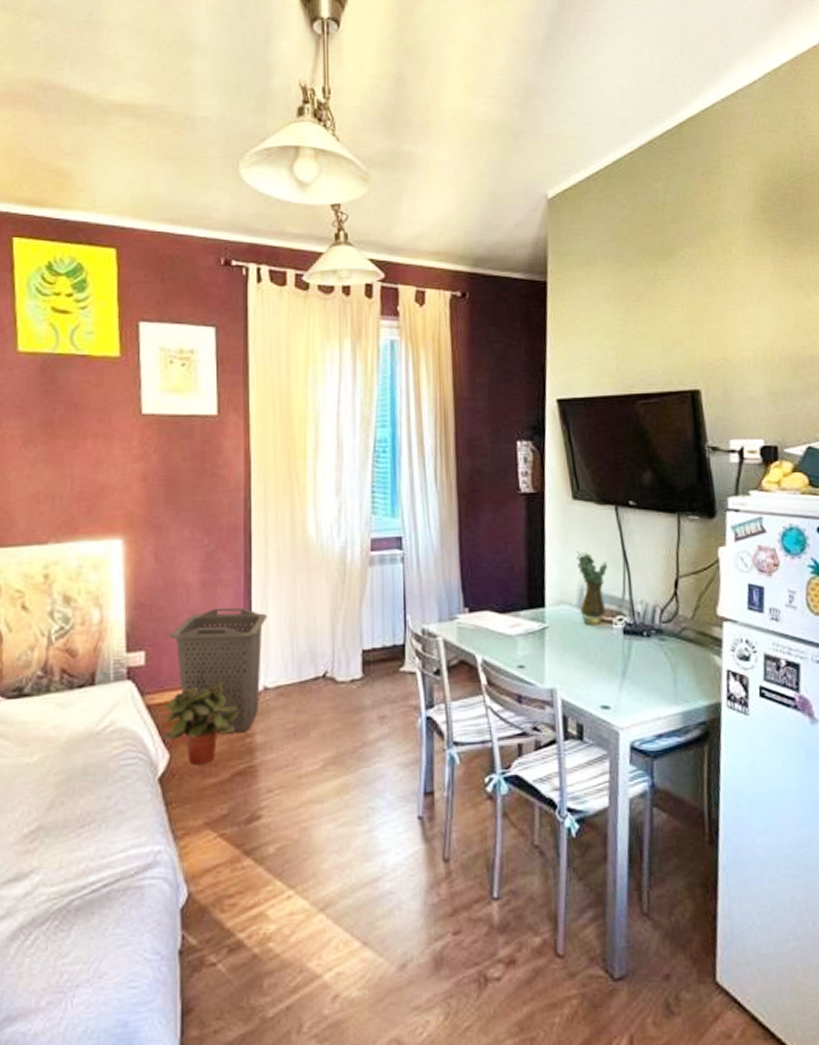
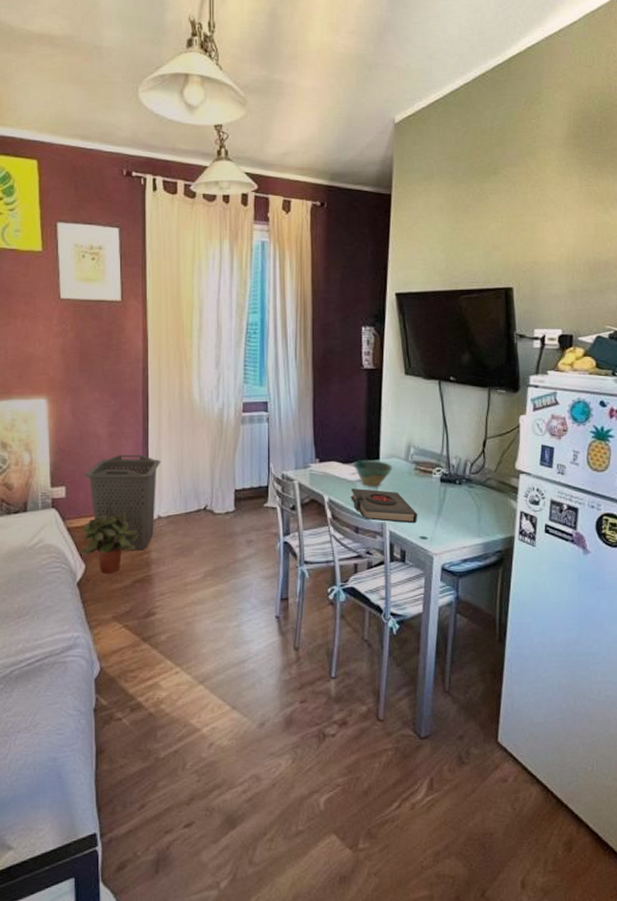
book: none [510,645,597,689] -> present [350,489,418,524]
bowl: none [511,608,562,643] -> present [352,460,393,487]
vase: present [576,551,608,626] -> none [405,416,431,475]

